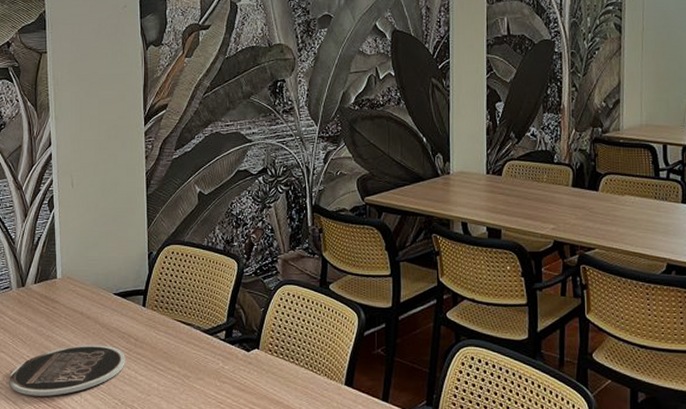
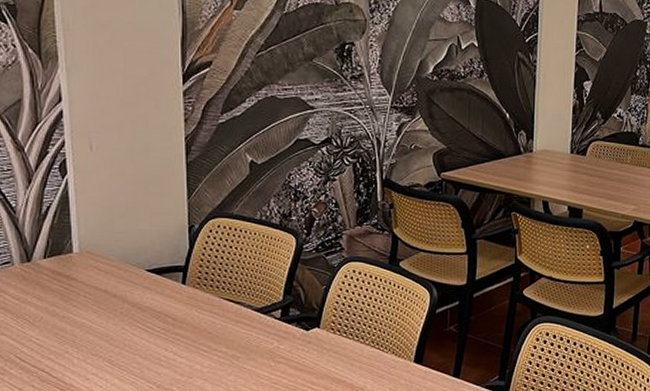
plate: present [9,345,125,396] -> none [13,325,162,382]

